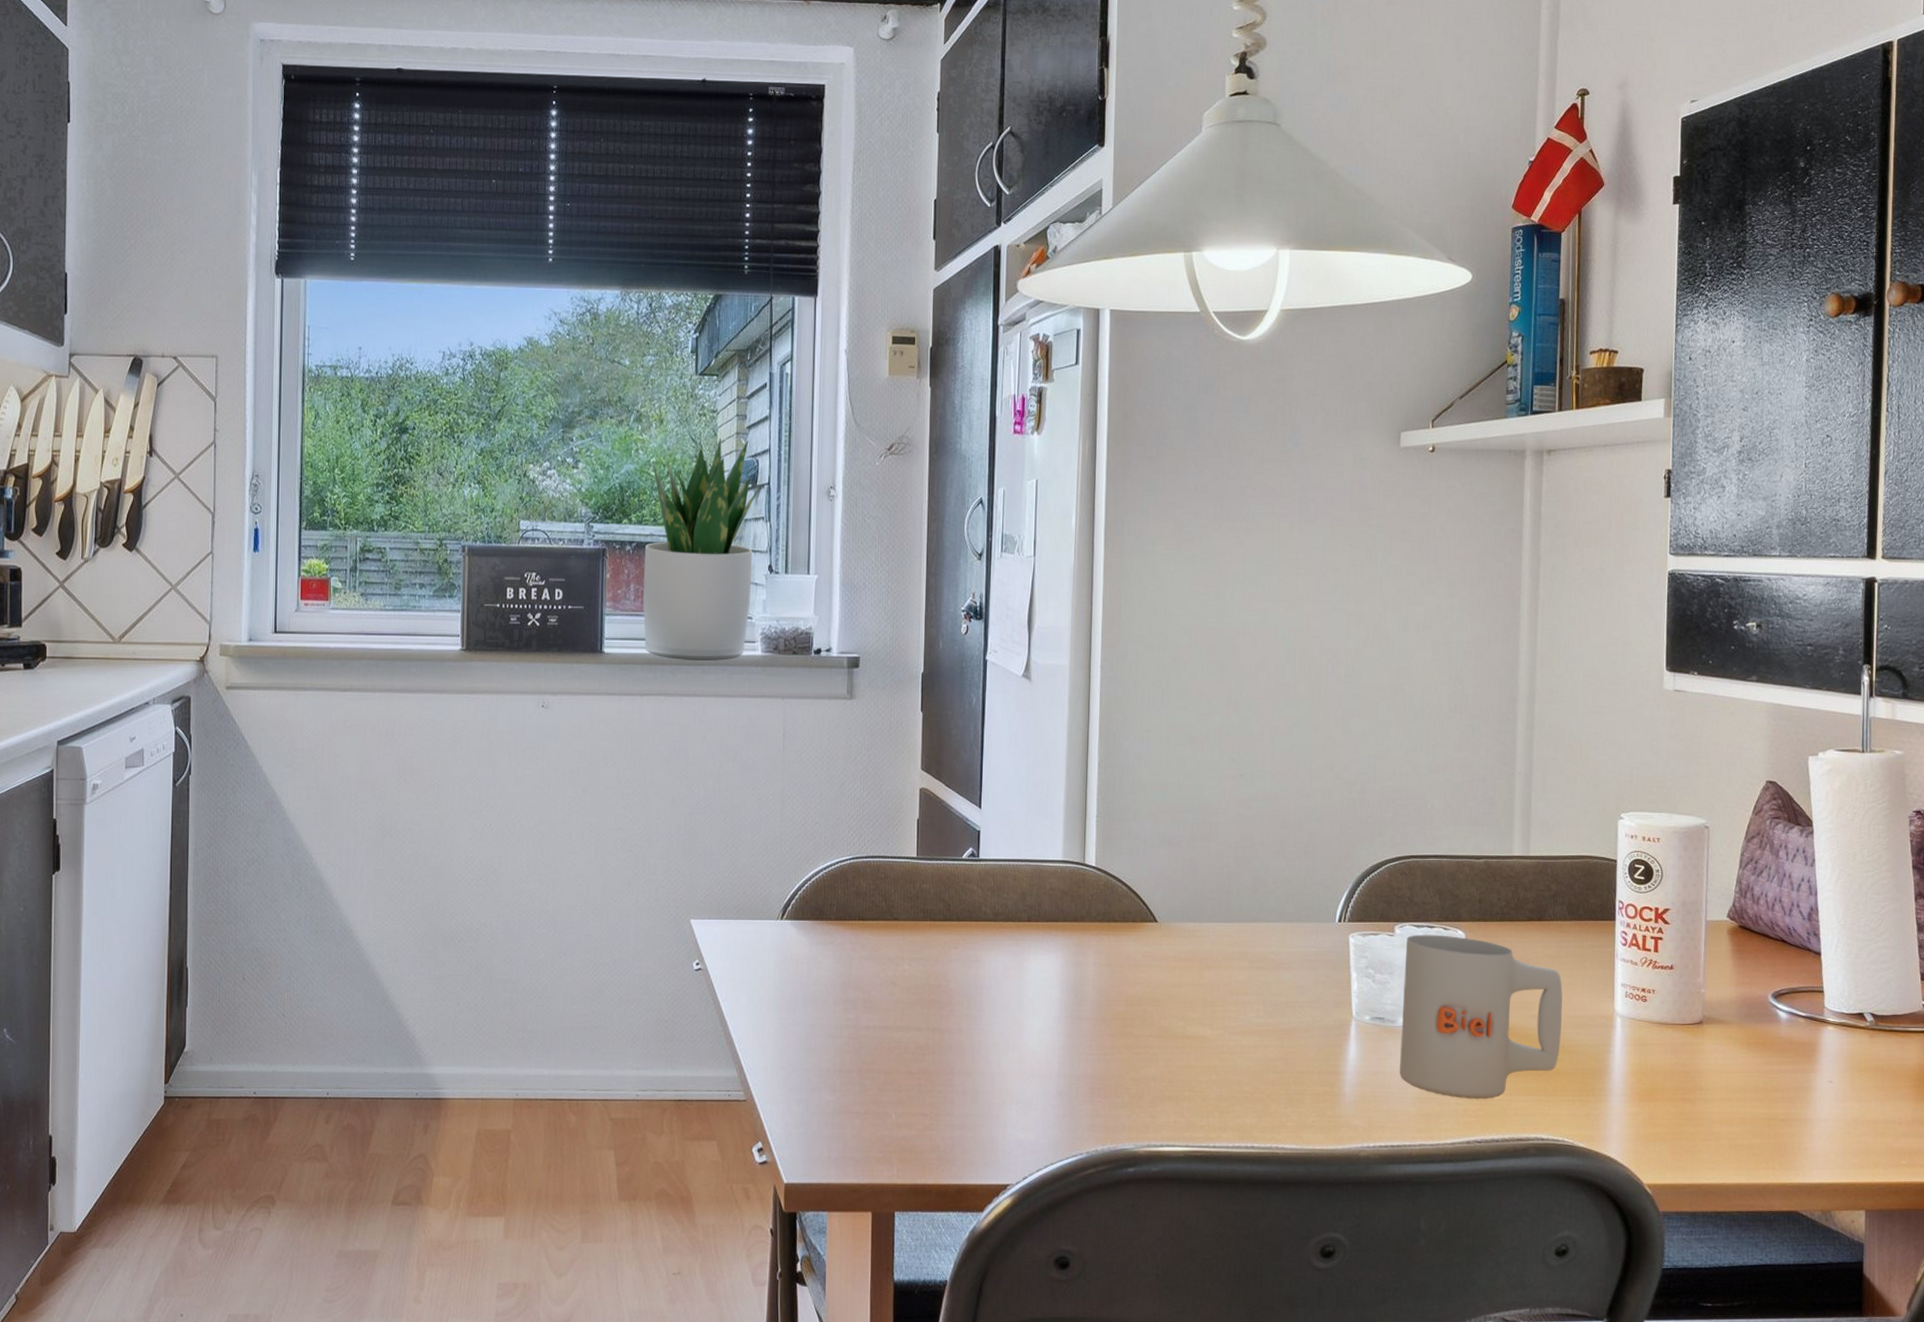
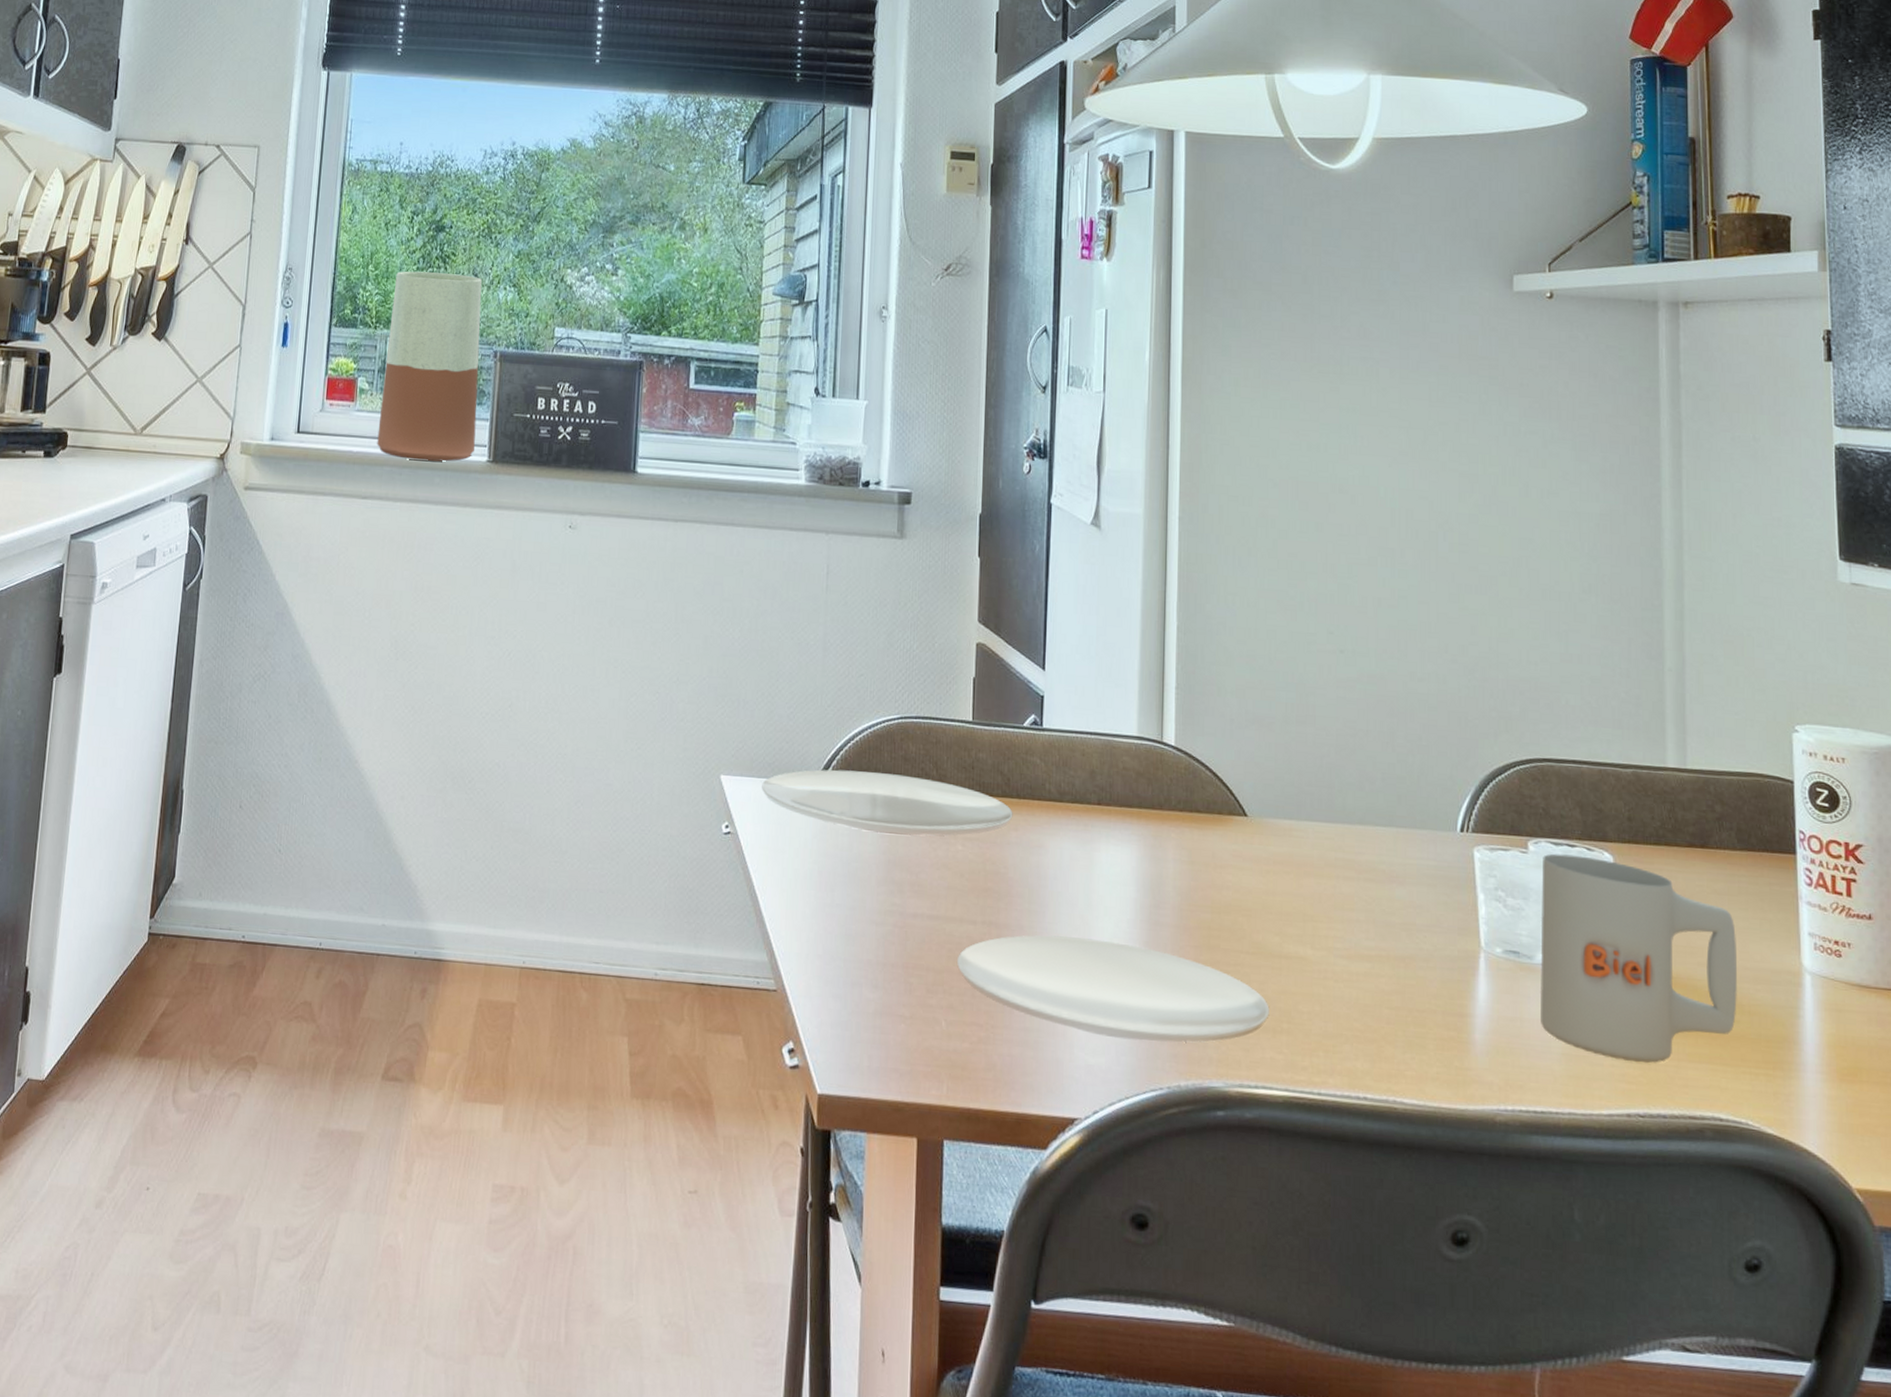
vase: none [353,473,449,652] -> present [377,271,482,462]
planter: present [643,437,760,661] -> none [680,249,808,488]
plate: none [728,907,953,960] -> present [762,769,1013,836]
plate: none [904,1035,1174,1116] -> present [956,935,1270,1043]

